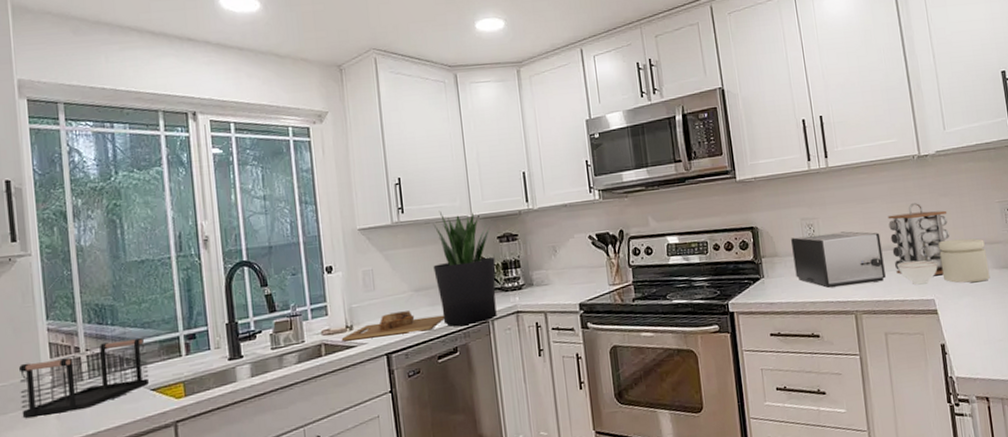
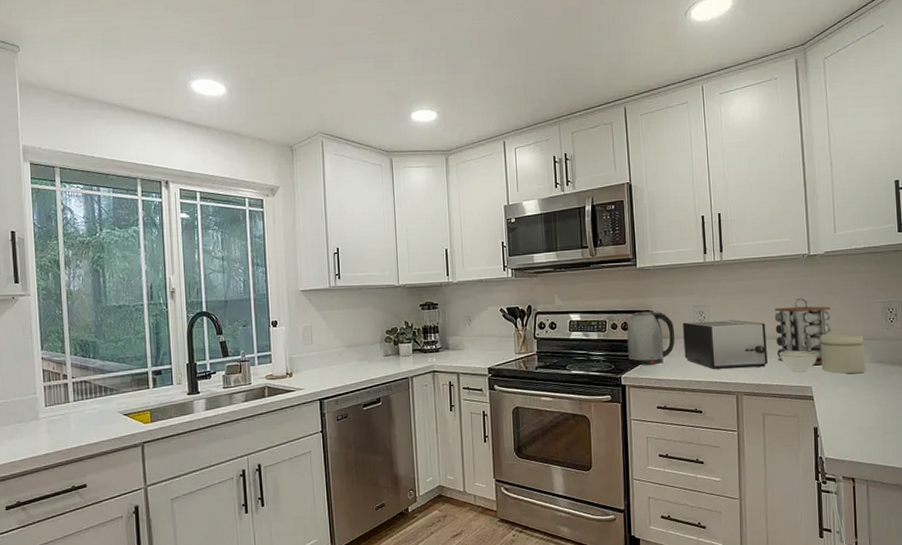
dish rack: present [18,338,149,418] -> none [18,371,122,430]
cutting board: present [341,311,445,342] -> none [282,364,370,386]
planter: present [433,210,497,327] -> none [363,278,417,381]
kettle: none [729,227,785,289] -> present [626,310,675,366]

